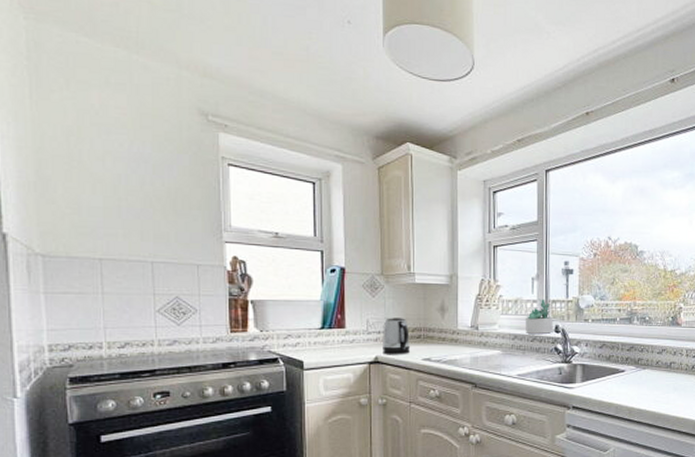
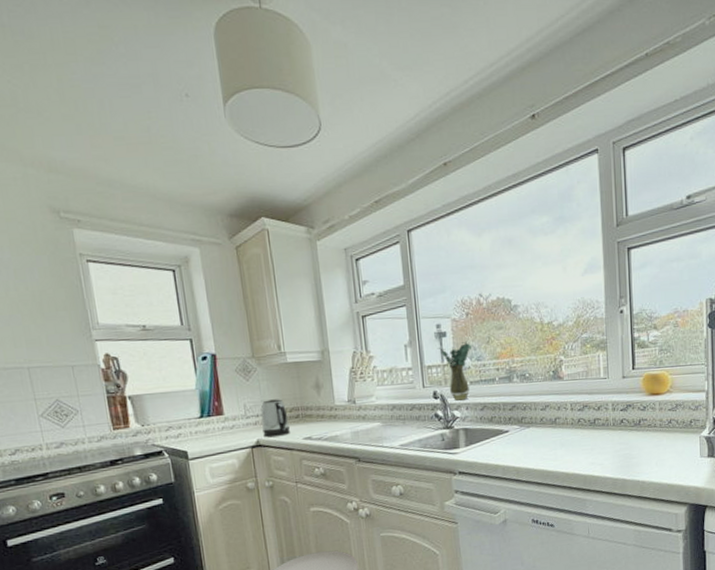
succulent plant: present [525,298,553,335] -> none [401,365,432,403]
vase: none [566,280,597,337] -> present [441,341,472,401]

